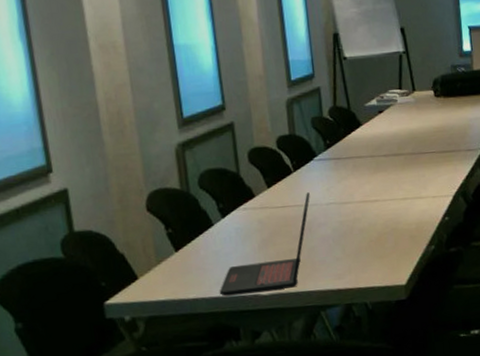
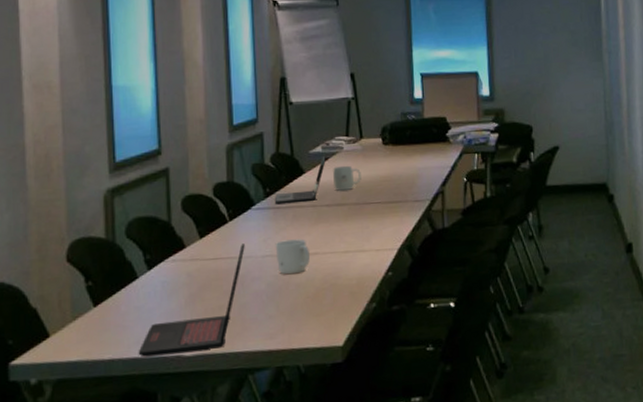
laptop: none [335,109,381,154] -> present [275,156,326,203]
mug: none [338,187,371,221] -> present [275,239,310,275]
mug: none [388,117,416,142] -> present [333,165,361,191]

